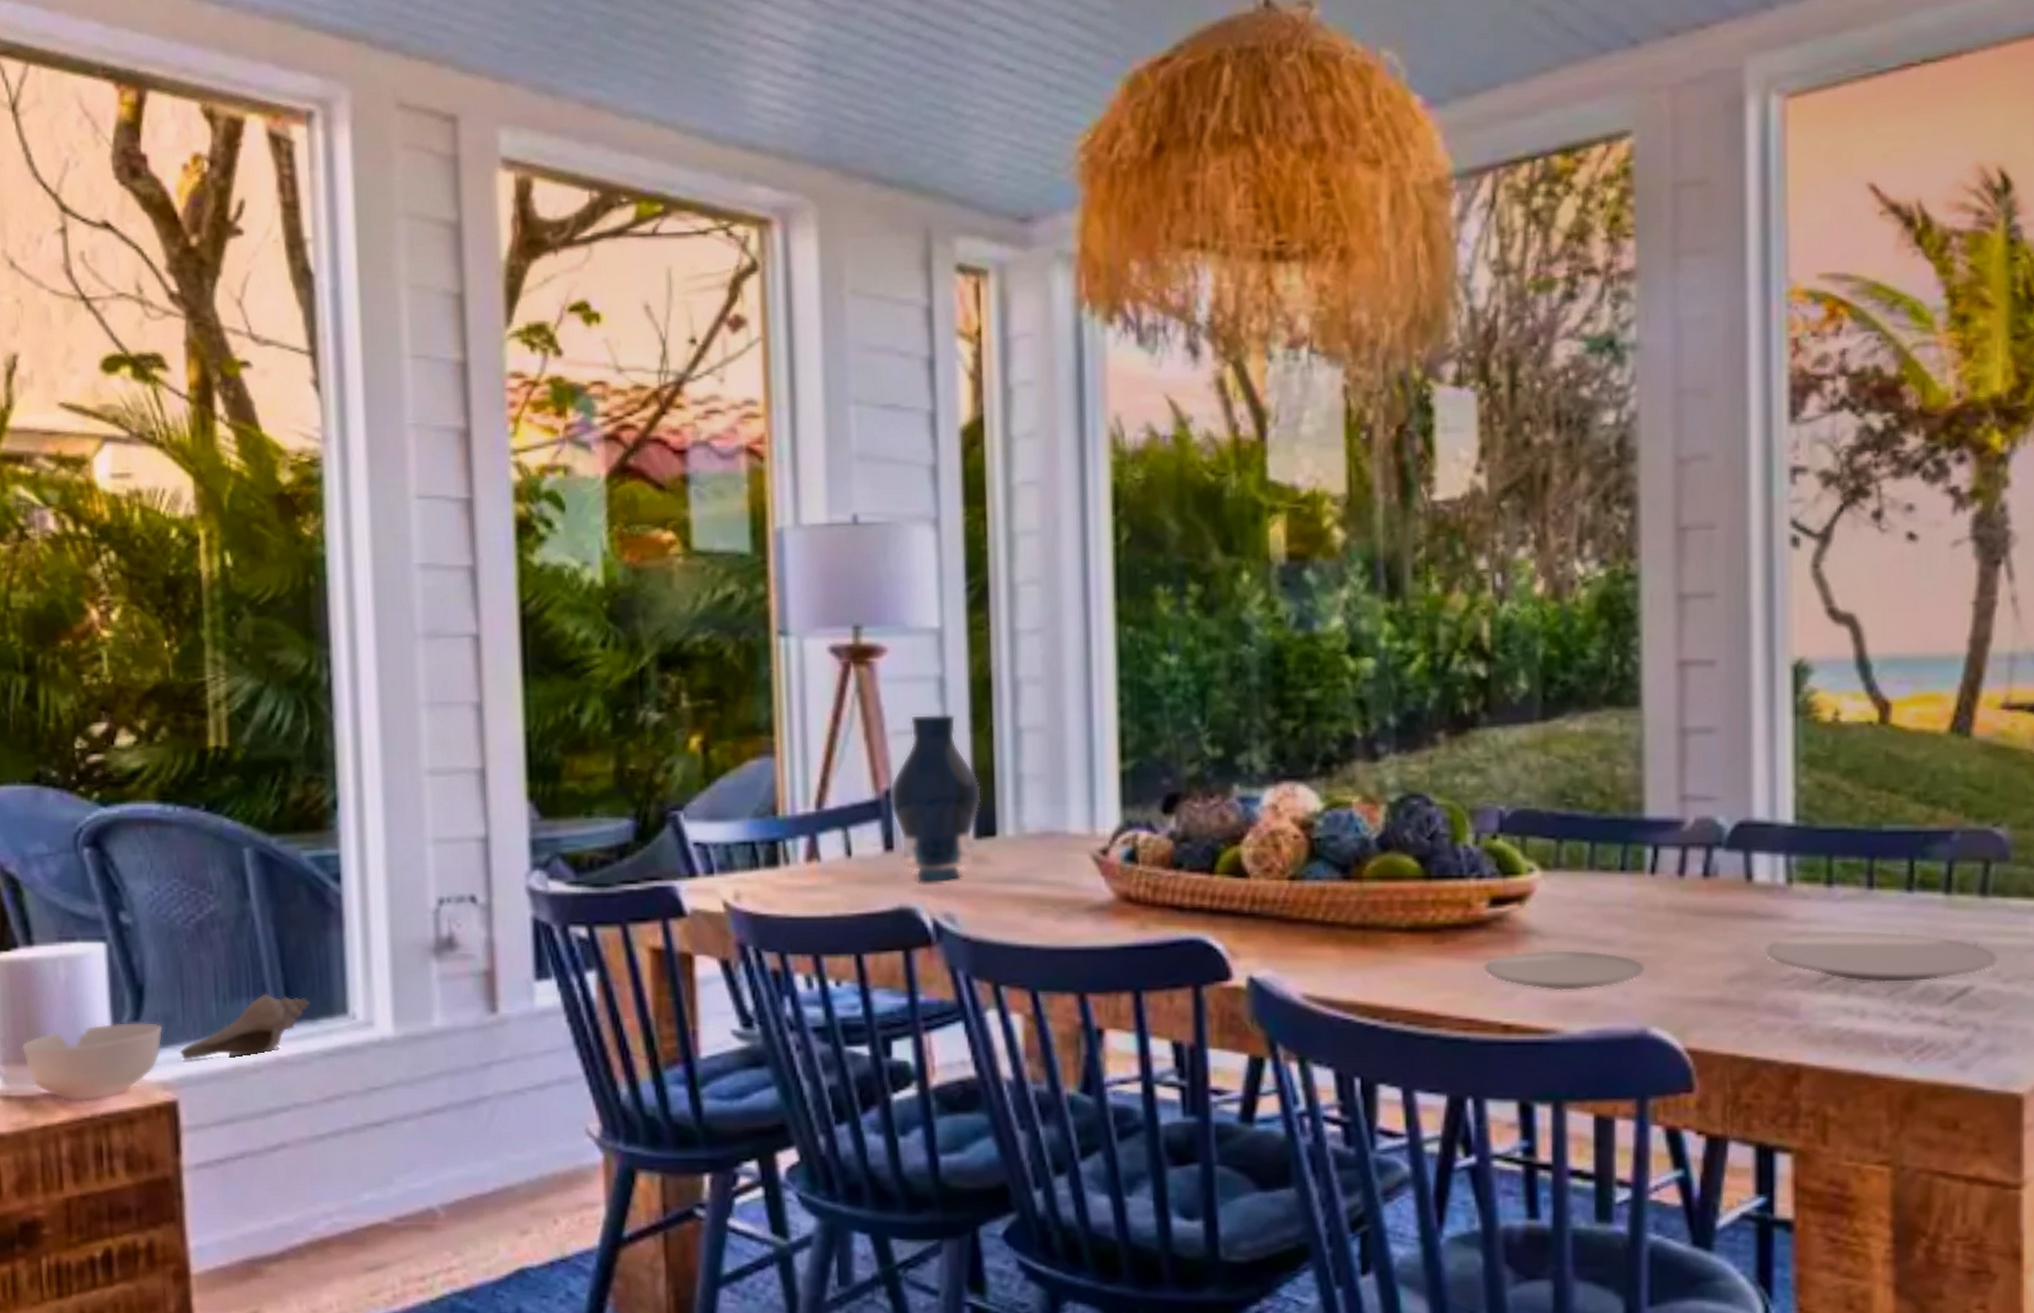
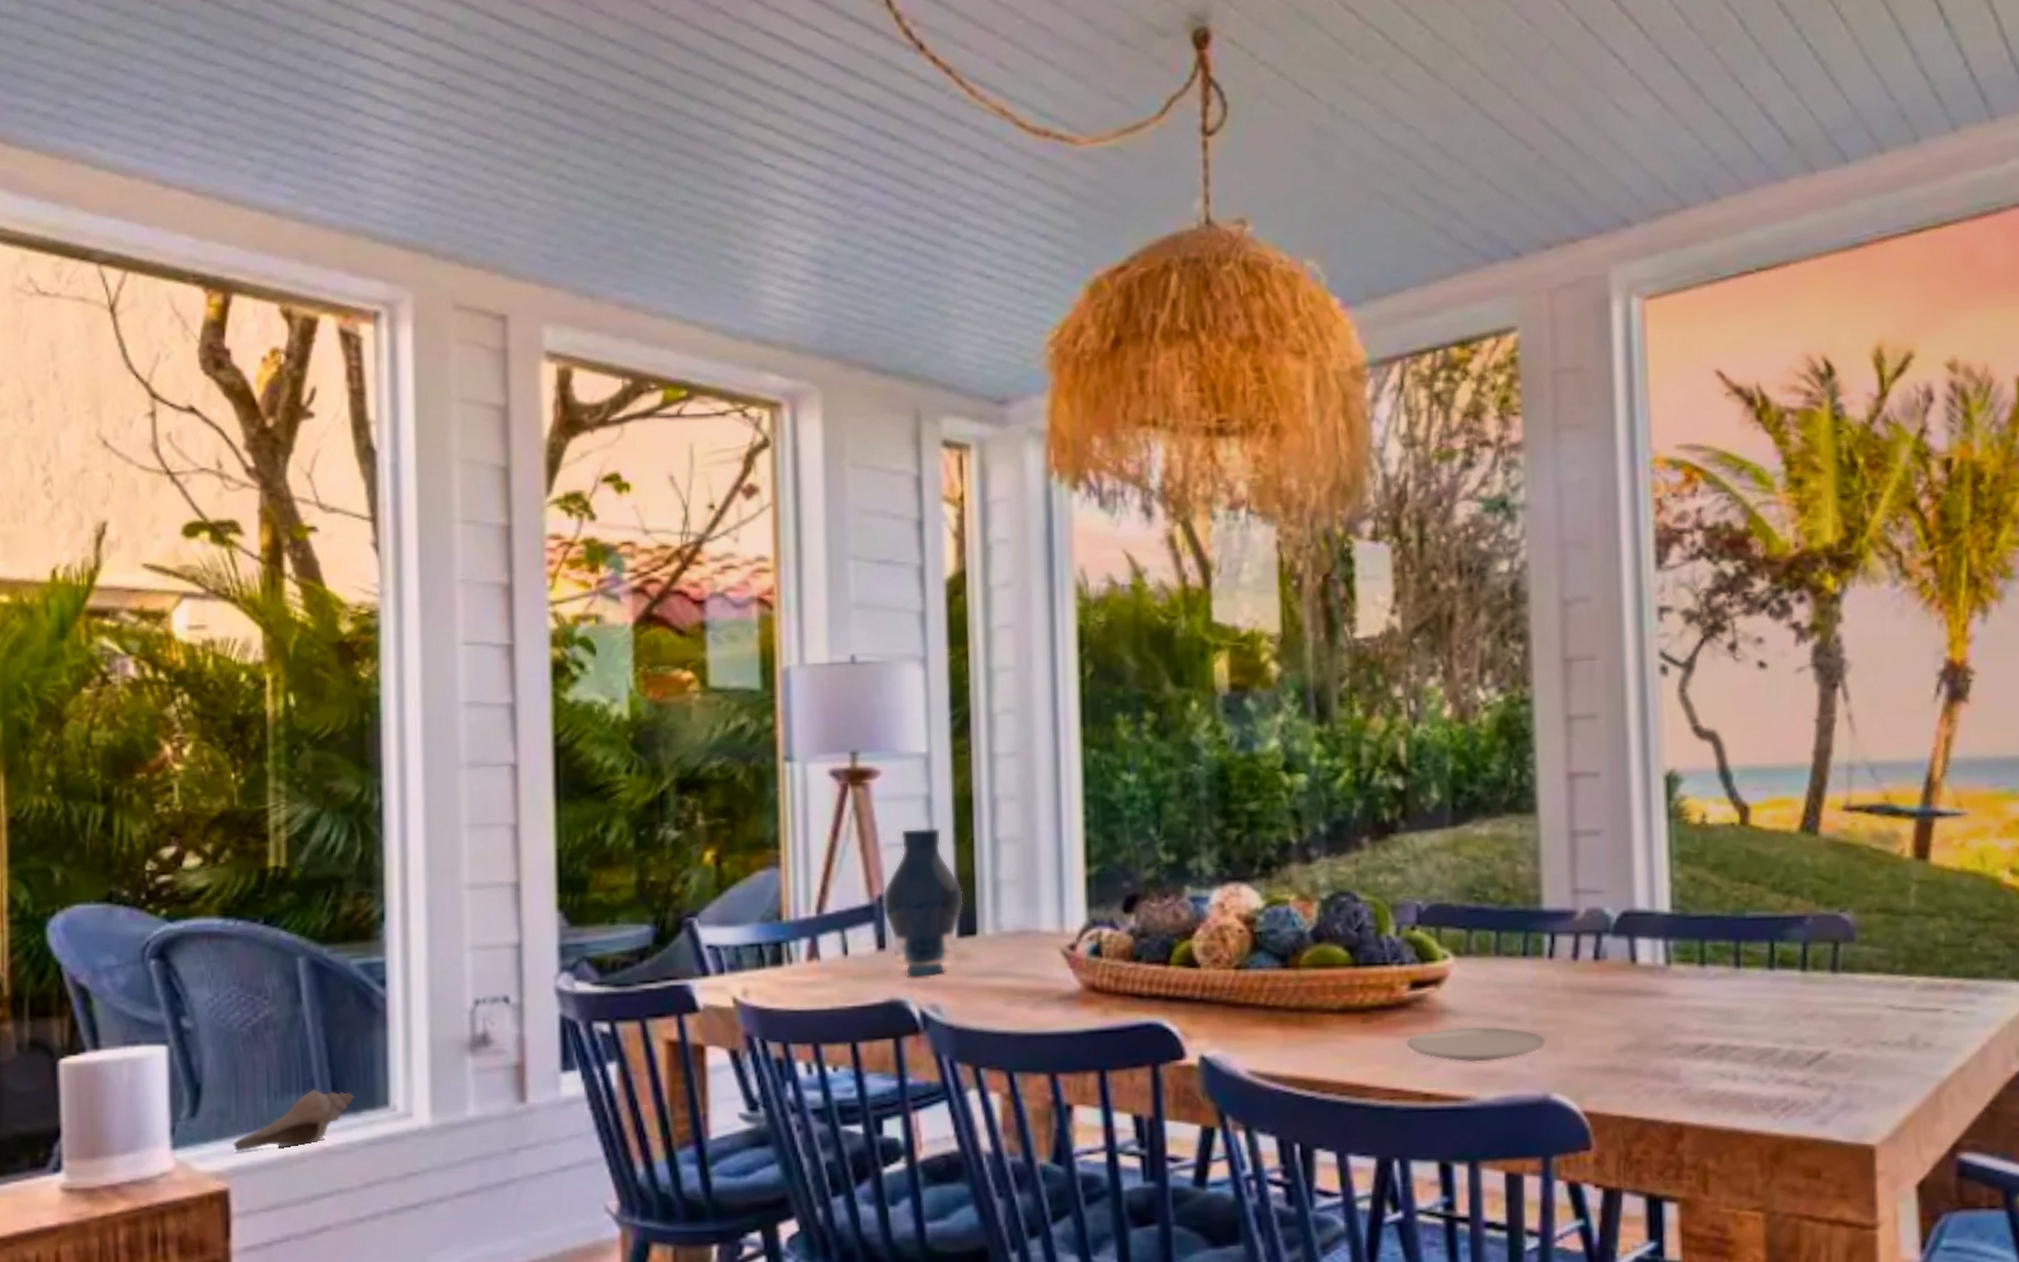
bowl: present [21,1021,163,1103] -> none [85,1117,218,1194]
plate: present [1764,932,1998,982] -> none [1648,1005,1849,1050]

